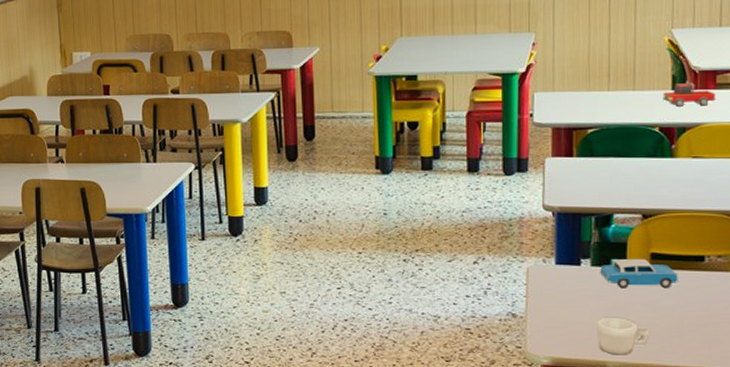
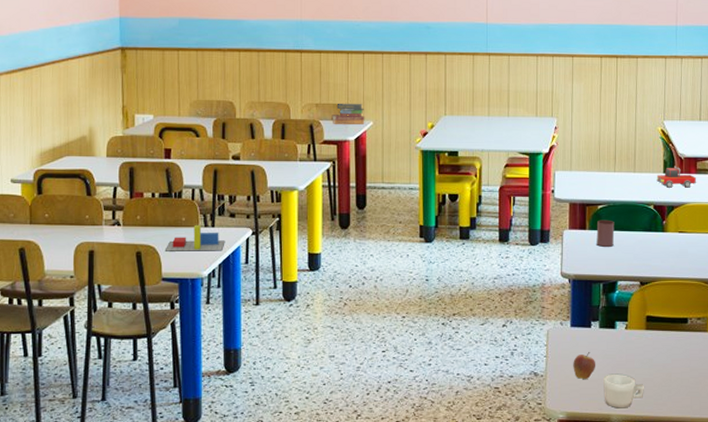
toy blocks: none [109,160,168,187] -> present [166,224,225,251]
books: none [274,28,311,54] -> present [332,103,365,126]
apple: none [559,292,588,322] -> present [573,352,596,379]
cup: none [586,145,609,176] -> present [596,219,615,247]
toy car: present [599,258,678,289] -> none [605,320,668,348]

